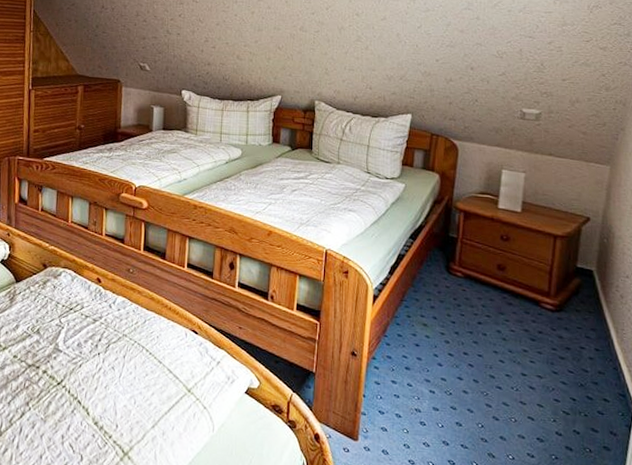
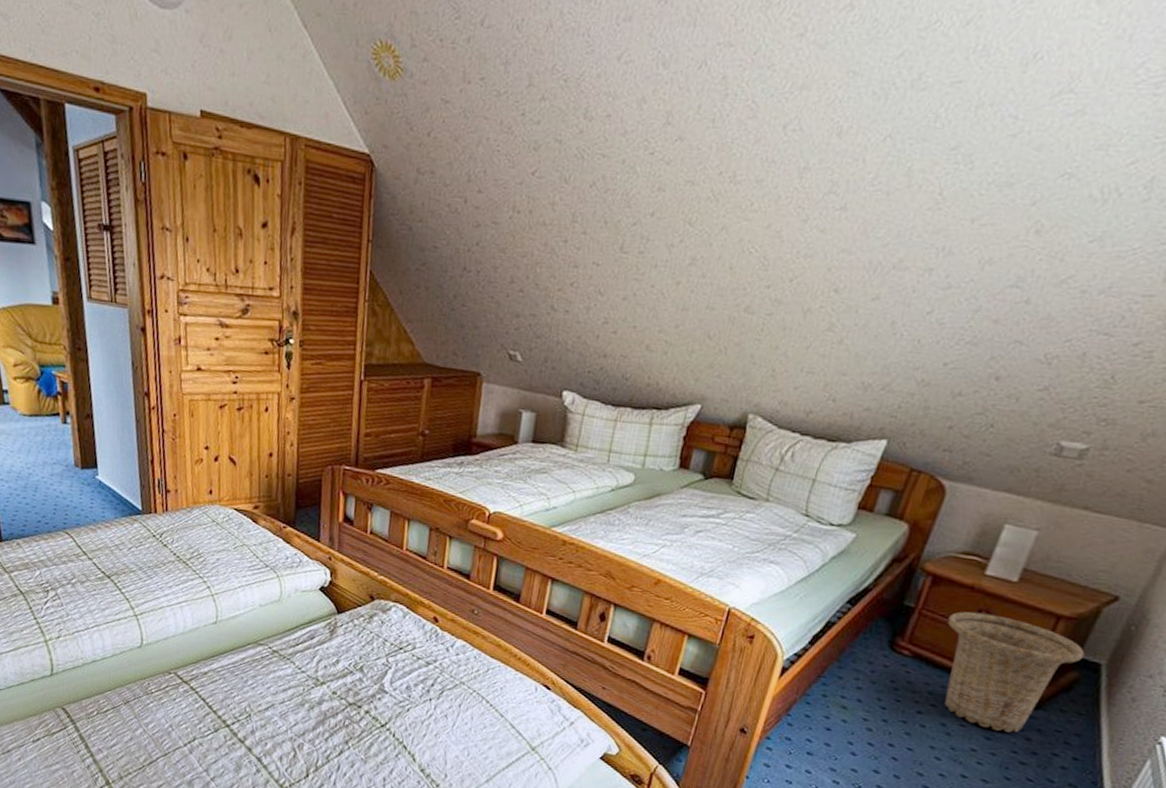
basket: none [481,237,580,333] -> present [944,611,1085,732]

